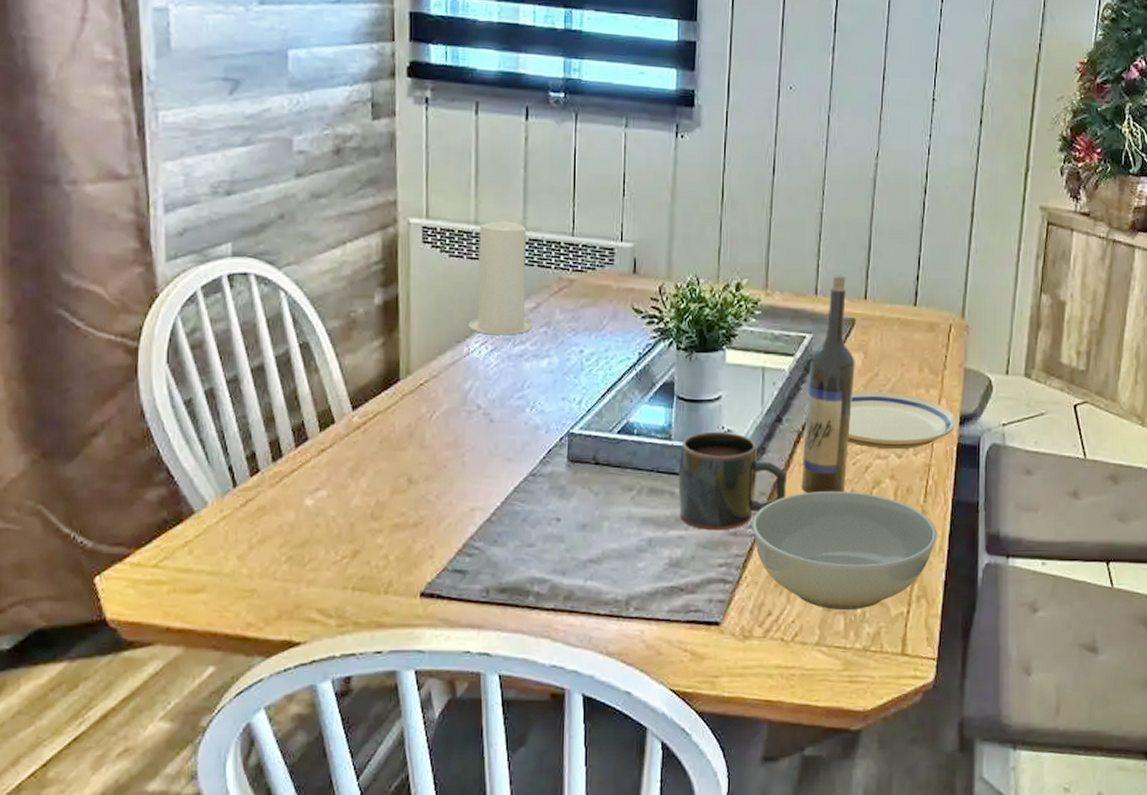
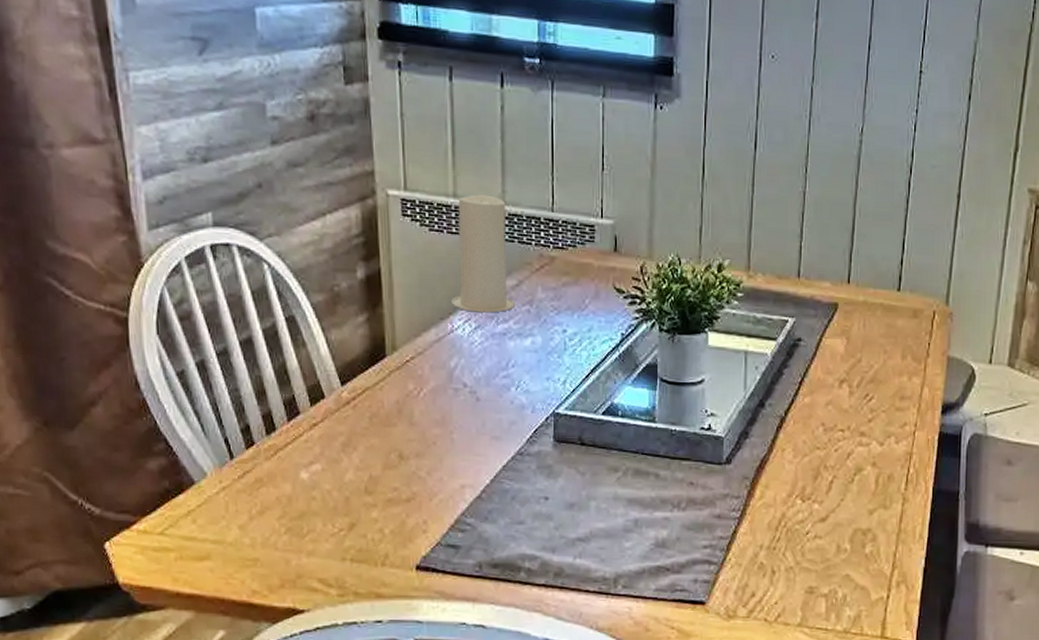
mug: present [678,431,787,531] -> none [663,414,769,513]
bowl: present [751,490,937,610] -> none [735,476,918,593]
wine bottle: present [801,275,855,493] -> none [783,257,838,479]
plate: present [847,391,957,450] -> none [830,377,939,437]

